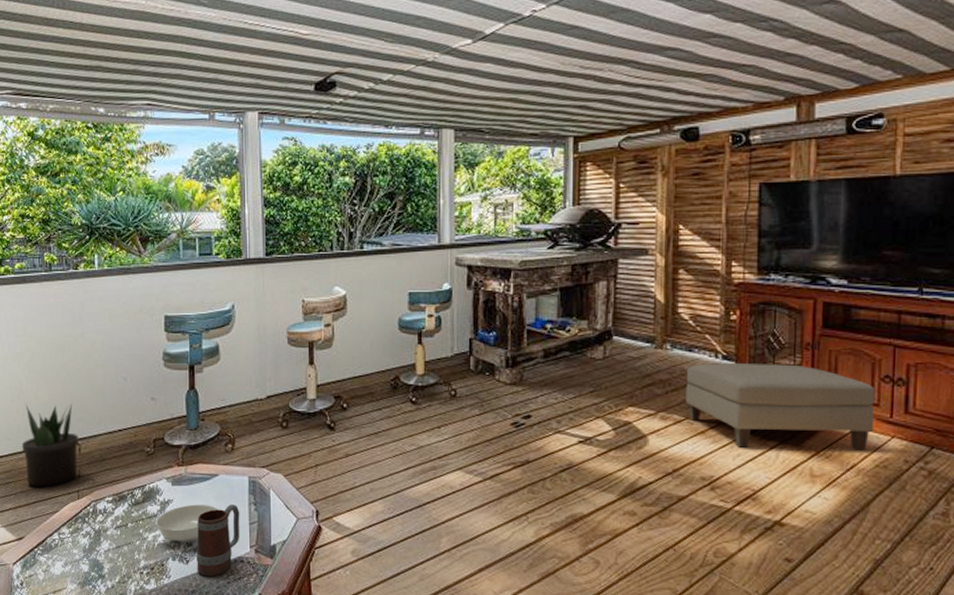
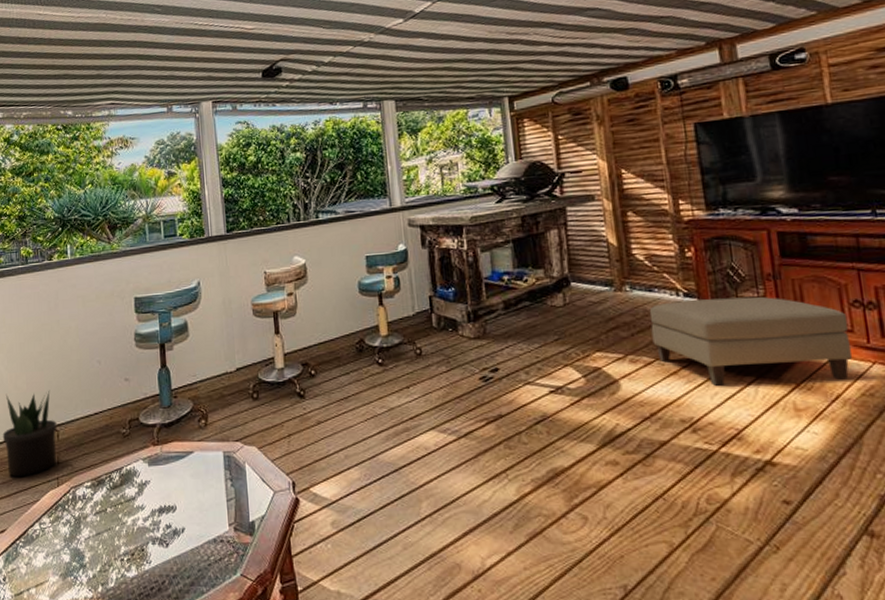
bowl: present [156,504,218,543] -> none [134,483,195,525]
beer mug: present [196,504,240,577] -> none [175,481,219,559]

